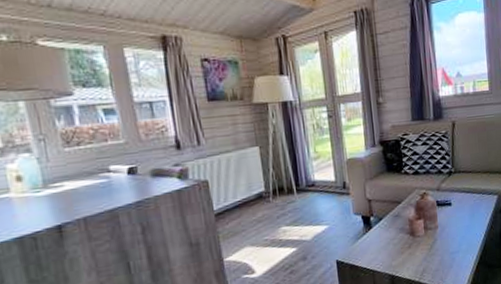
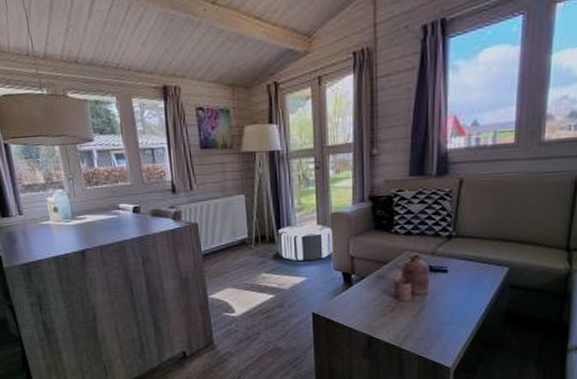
pouf: none [295,171,351,210] -> present [277,224,333,261]

